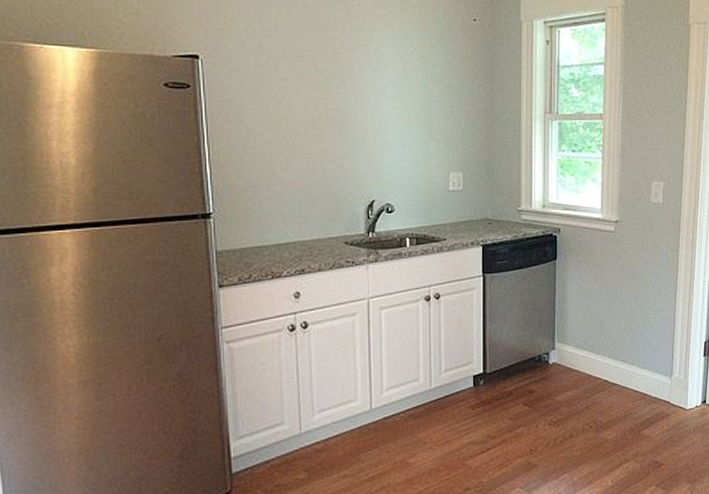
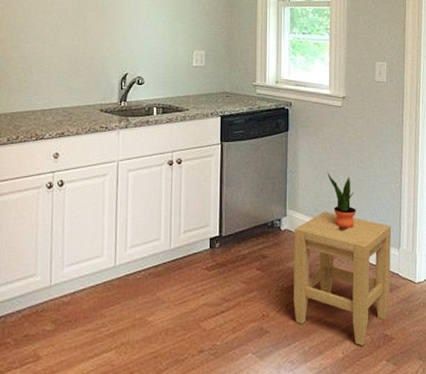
stool: none [562,342,664,473] -> present [294,211,392,346]
potted plant: none [598,301,628,359] -> present [327,172,356,228]

